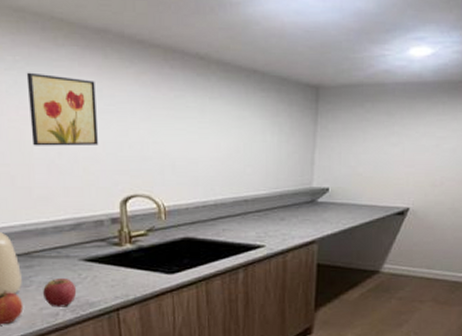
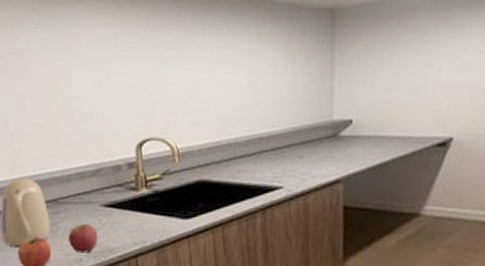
wall art: present [26,72,98,146] -> none [51,28,114,97]

